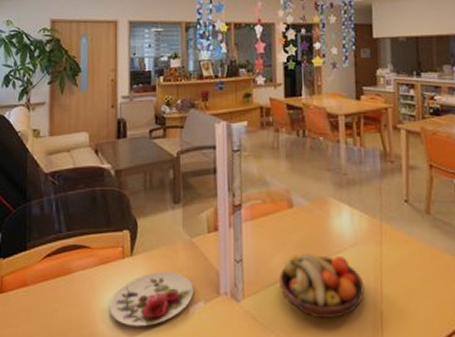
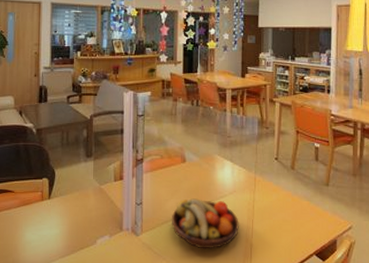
plate: present [110,272,194,327] -> none [30,212,101,255]

